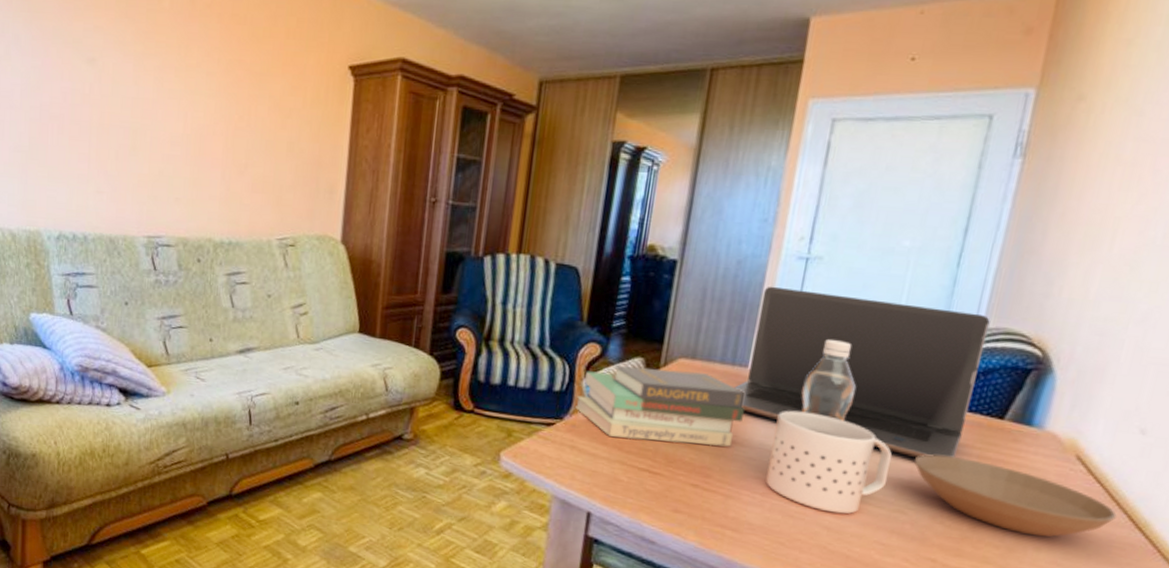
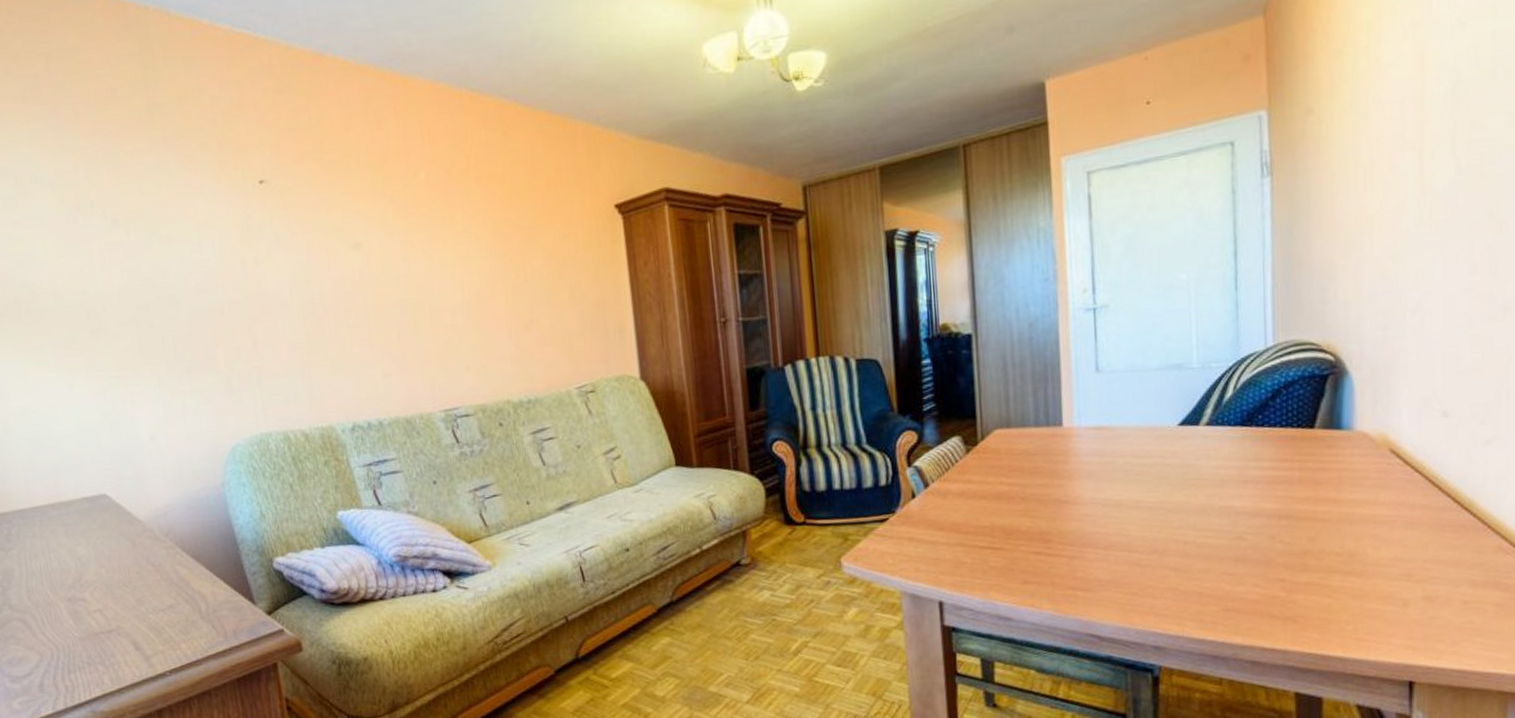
books: present [575,366,746,447] -> none [903,439,1069,521]
laptop computer: present [734,286,990,459] -> none [1054,331,1280,483]
mug: present [765,410,893,514] -> none [1101,458,1220,553]
bottle: present [801,339,857,422] -> none [1118,382,1170,461]
bowl: present [913,454,1117,537] -> none [1240,473,1441,536]

